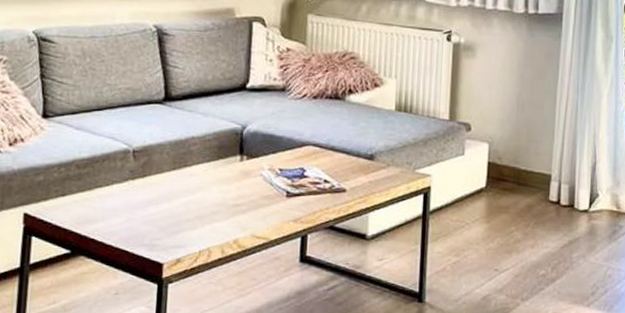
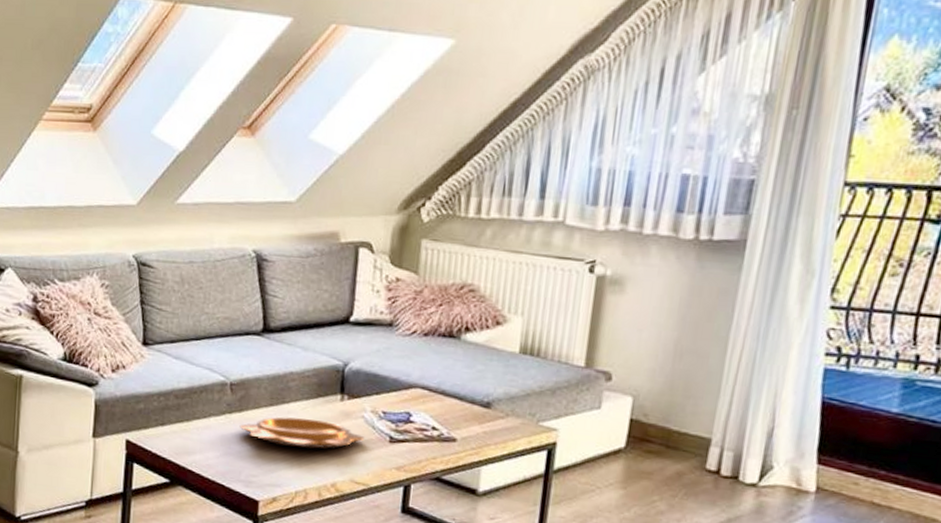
decorative bowl: none [142,179,264,208] -> present [239,417,365,449]

